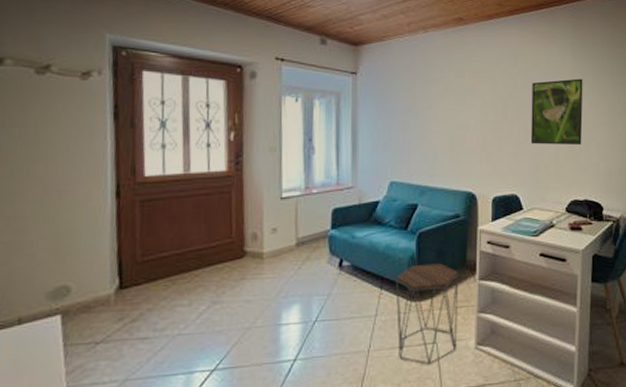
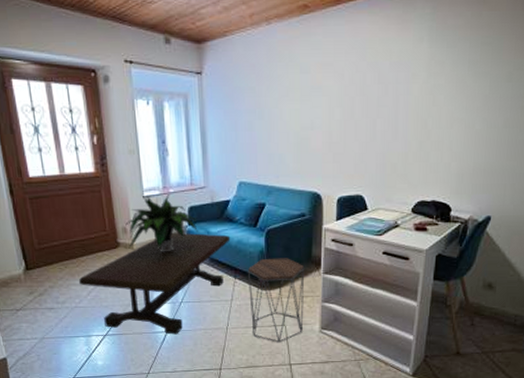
coffee table: none [188,237,378,364] -> present [79,232,231,335]
potted plant: none [256,195,342,261] -> present [125,194,198,252]
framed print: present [530,78,583,145] -> none [377,69,440,144]

